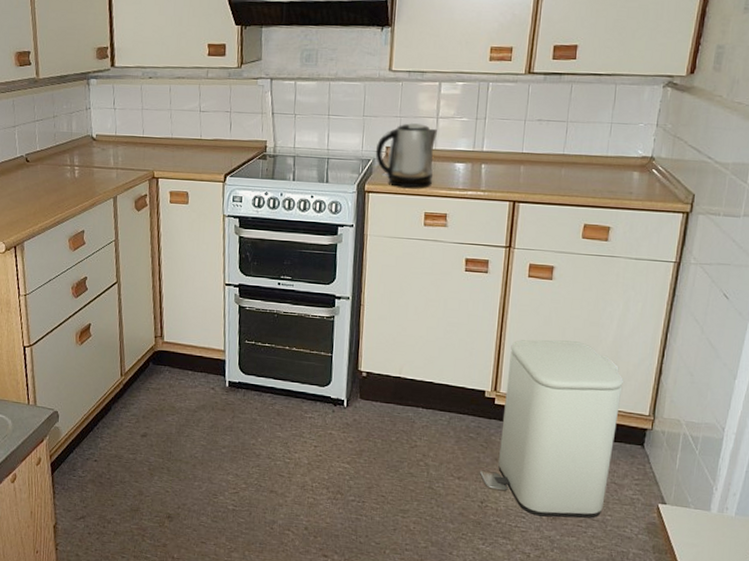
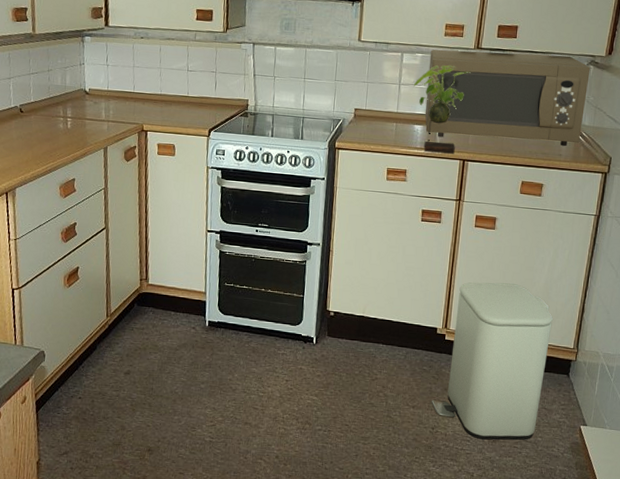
kettle: present [375,122,437,190] -> none [345,87,399,148]
plant: none [453,94,521,196] -> present [413,65,471,155]
microwave: none [467,76,668,183] -> present [424,49,591,147]

